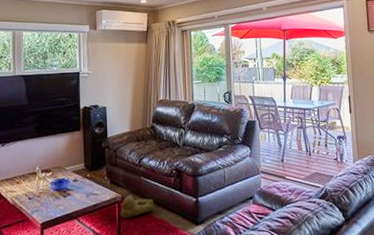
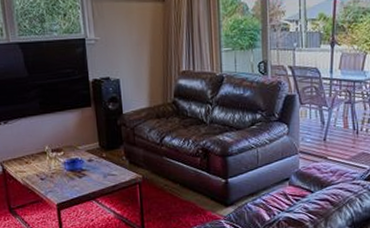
rubber duck: present [120,196,155,219] -> none [141,176,180,200]

